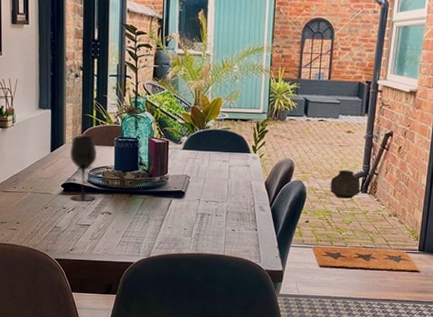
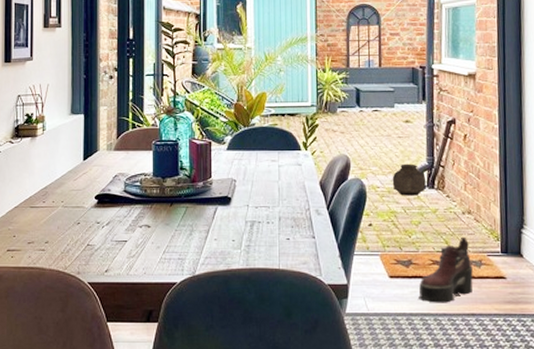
wineglass: present [69,135,97,202] -> none [103,140,133,215]
boot: none [343,235,392,290] -> present [418,236,473,303]

